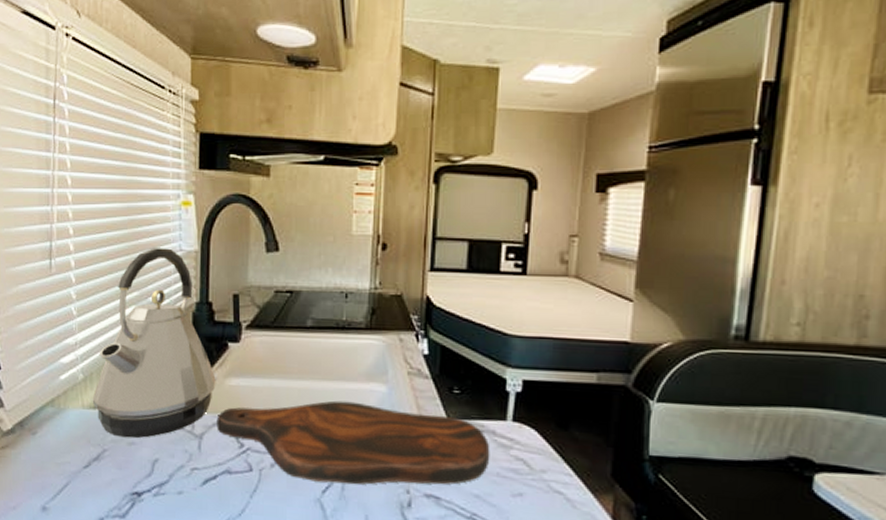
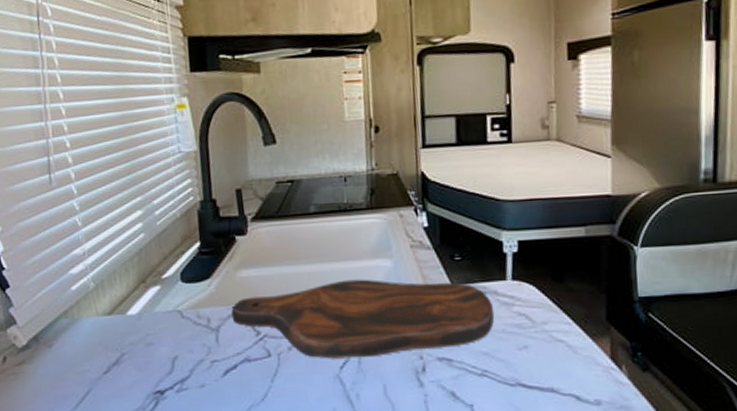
kettle: present [92,248,216,439] -> none [105,151,228,340]

